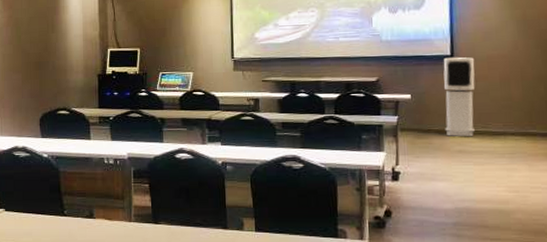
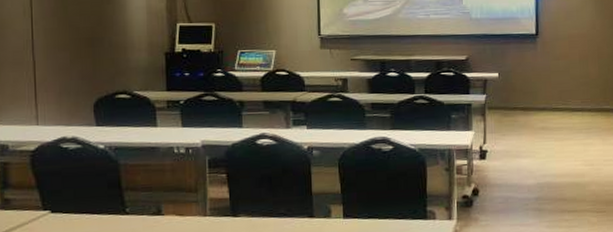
air purifier: present [443,56,475,137] -> none [528,35,558,114]

